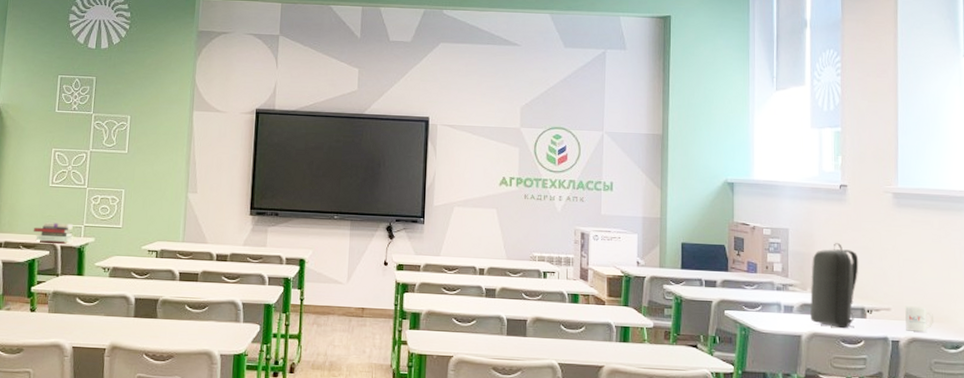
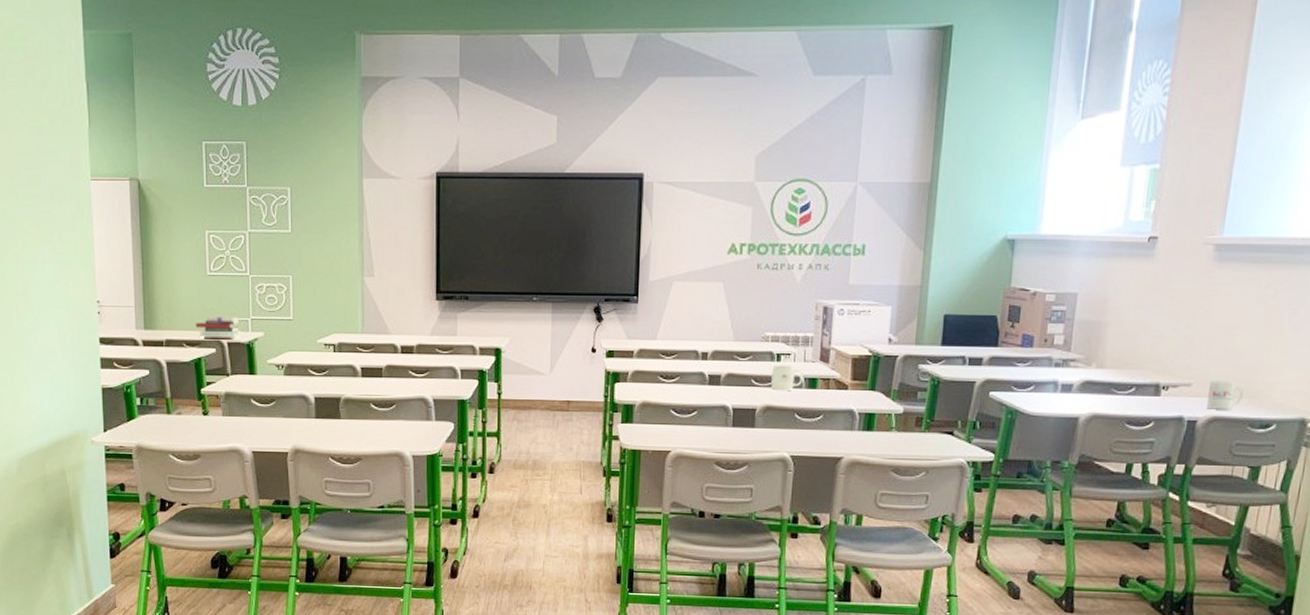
mug: none [539,281,566,305] -> present [771,365,803,392]
backpack: present [810,243,859,328] -> none [1092,308,1161,408]

